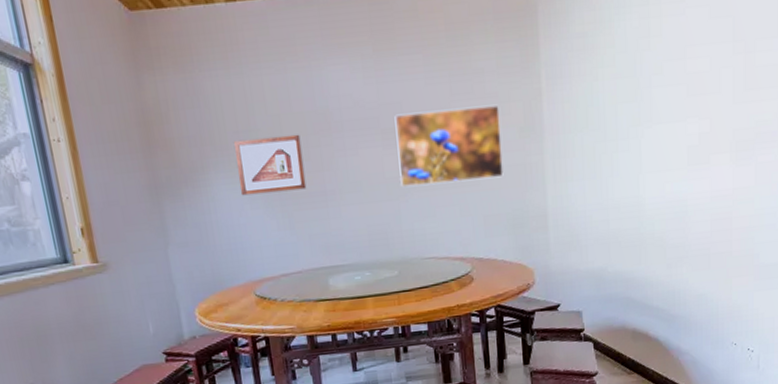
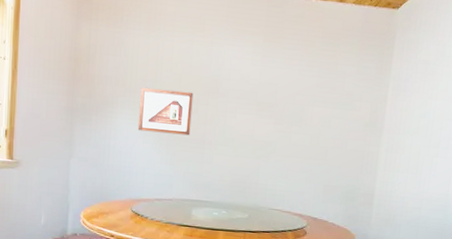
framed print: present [394,106,504,187] -> none [264,93,352,158]

